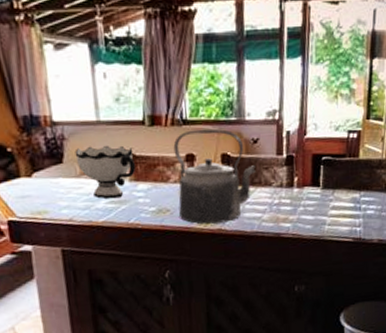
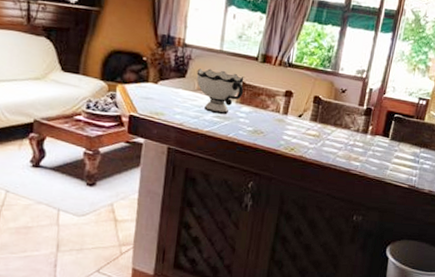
kettle: present [173,129,256,224] -> none [270,72,340,152]

